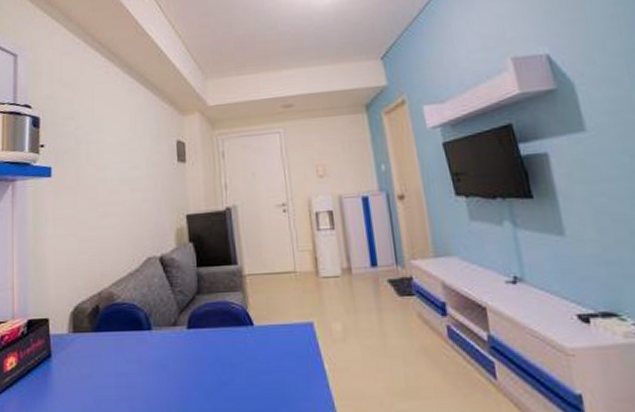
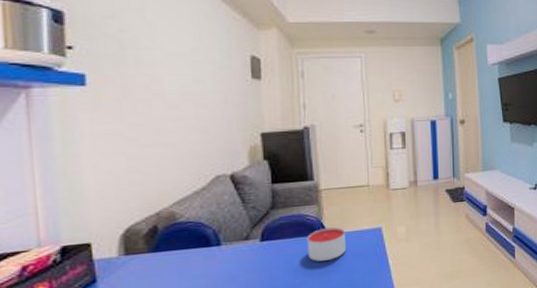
candle: none [232,318,274,357] -> present [307,227,346,262]

